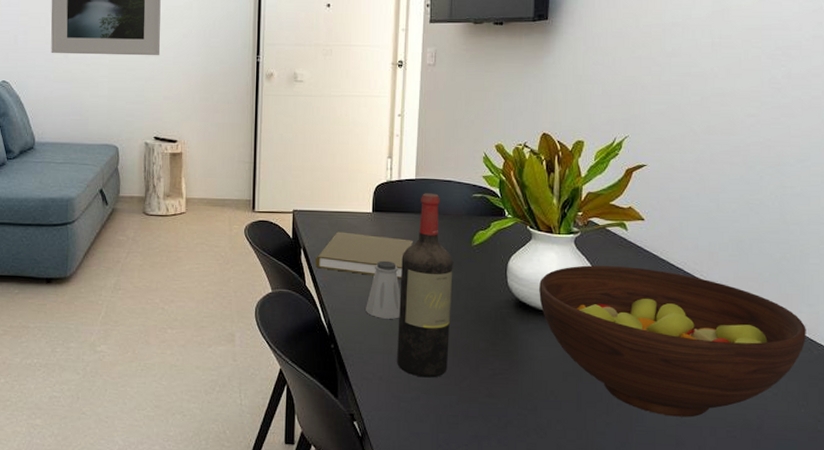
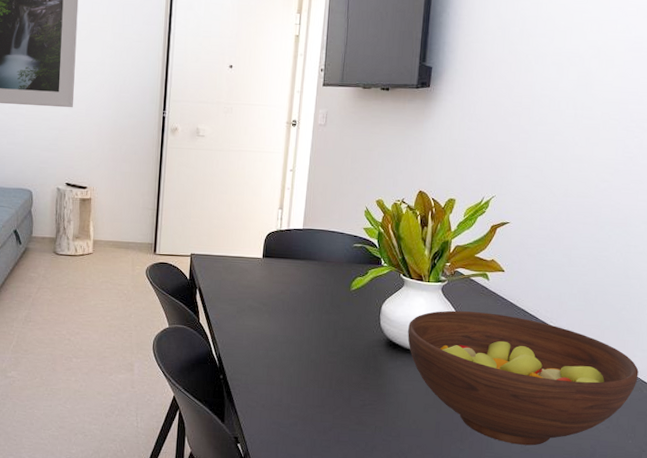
book: present [315,232,414,279] -> none [209,274,299,318]
saltshaker: present [366,260,401,319] -> none [252,301,285,354]
wine bottle: present [397,193,453,378] -> none [278,242,333,407]

